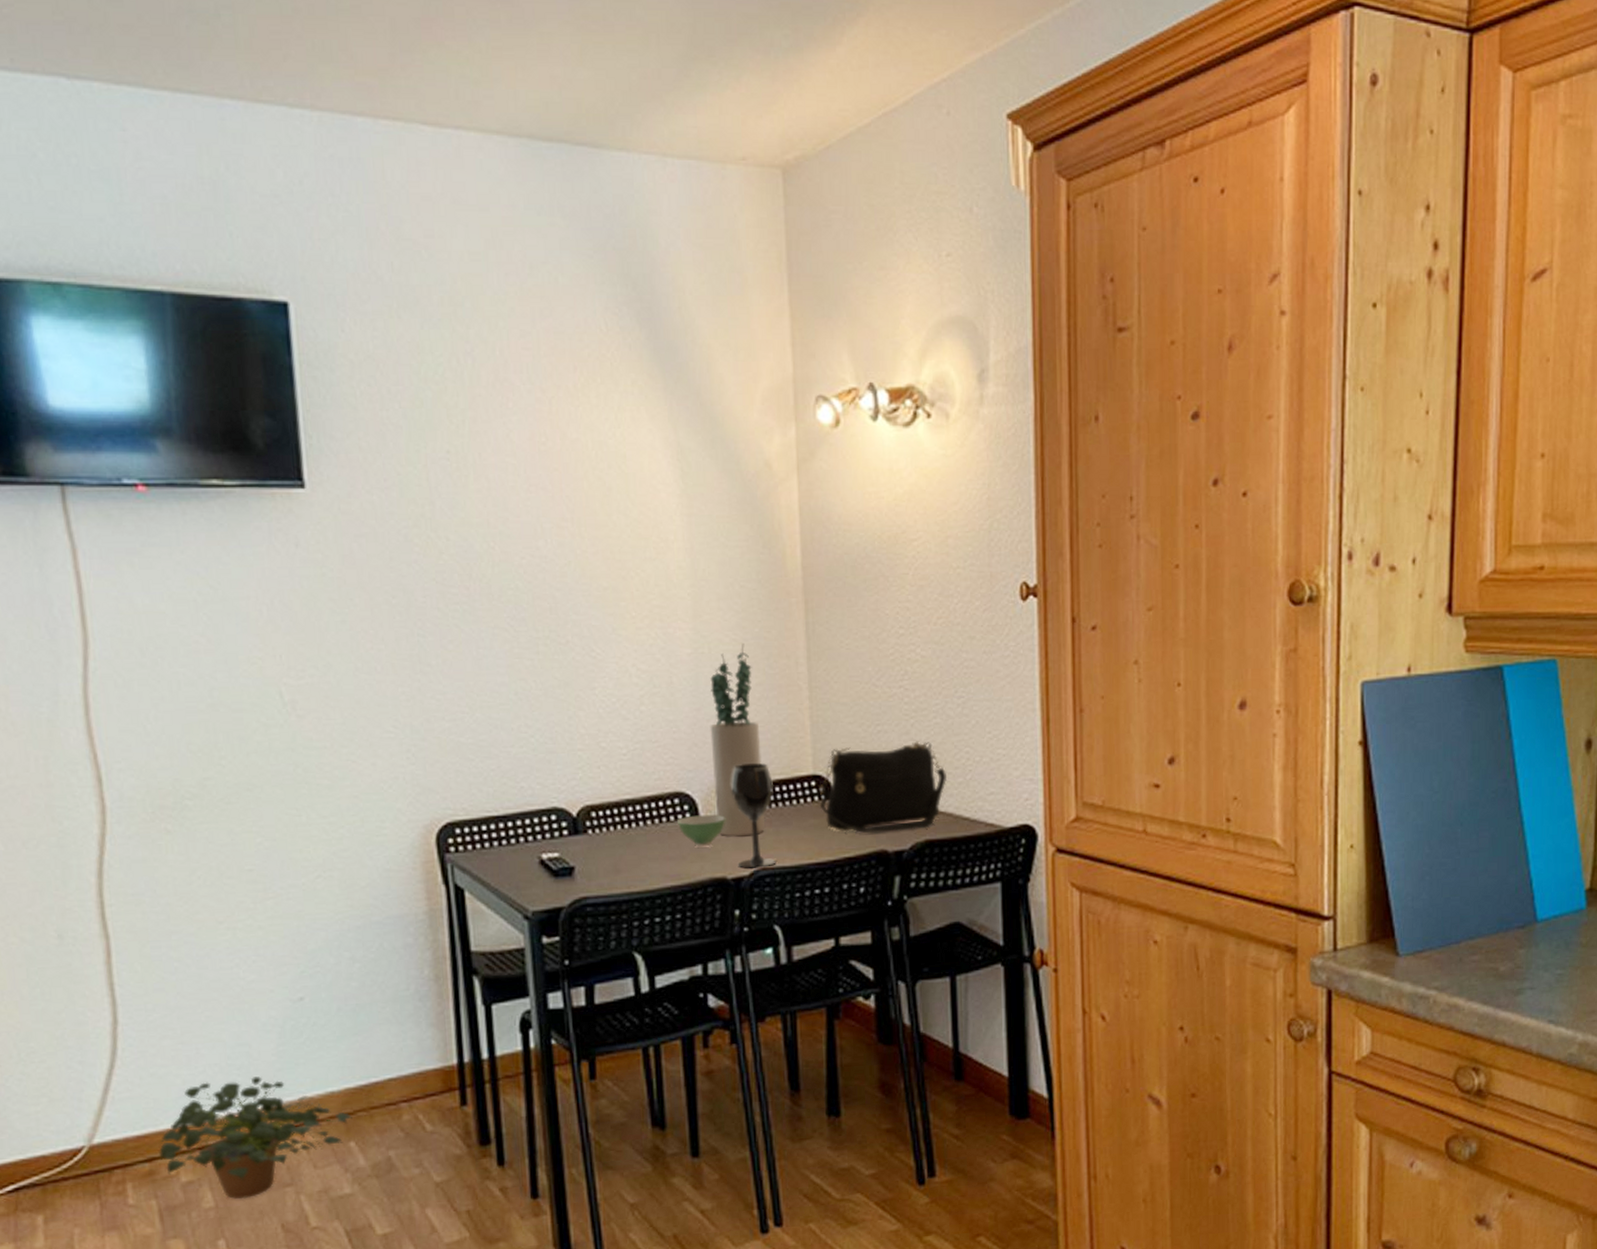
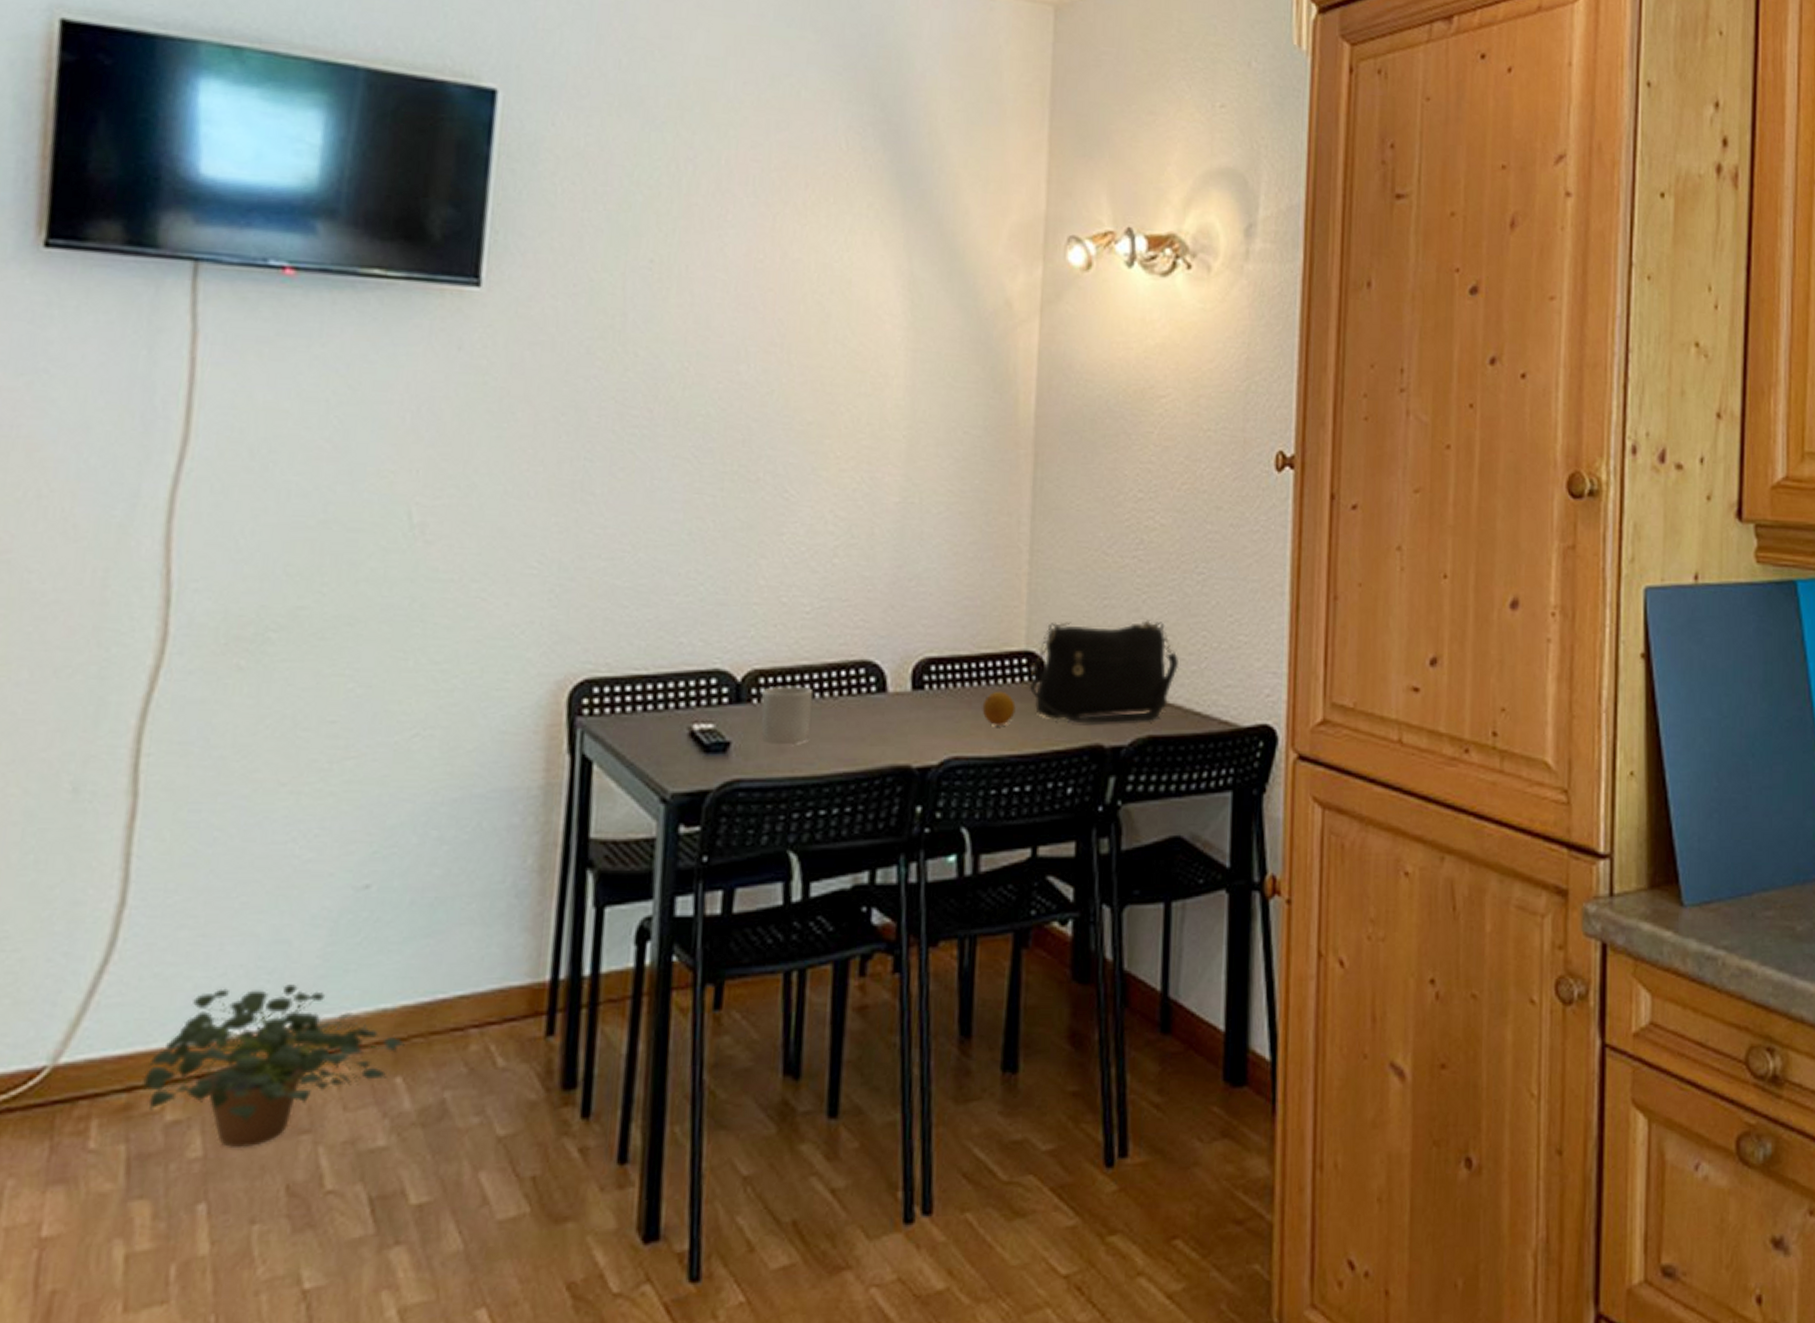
mug: none [594,817,640,867] -> present [760,686,814,745]
bowl: present [676,814,726,847] -> none [859,689,918,728]
vase: present [710,643,766,837] -> none [907,496,969,718]
wine glass: present [731,762,776,868] -> none [926,632,978,757]
fruit: none [781,810,810,840] -> present [982,691,1016,726]

